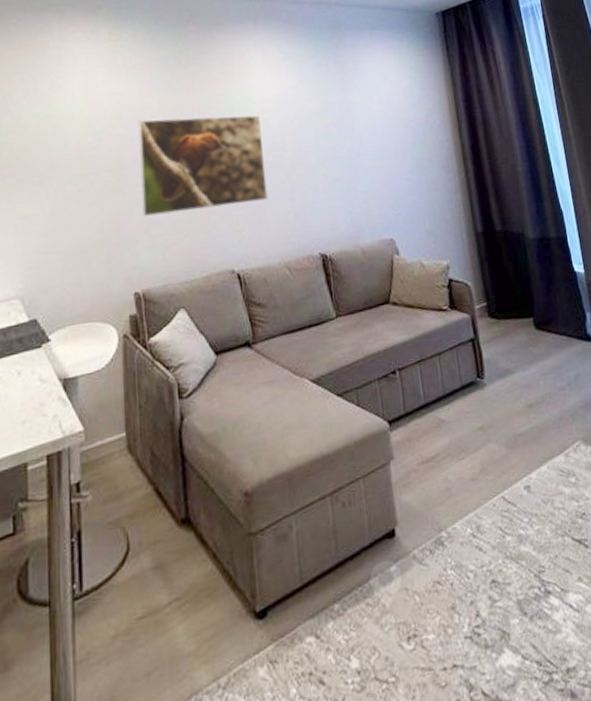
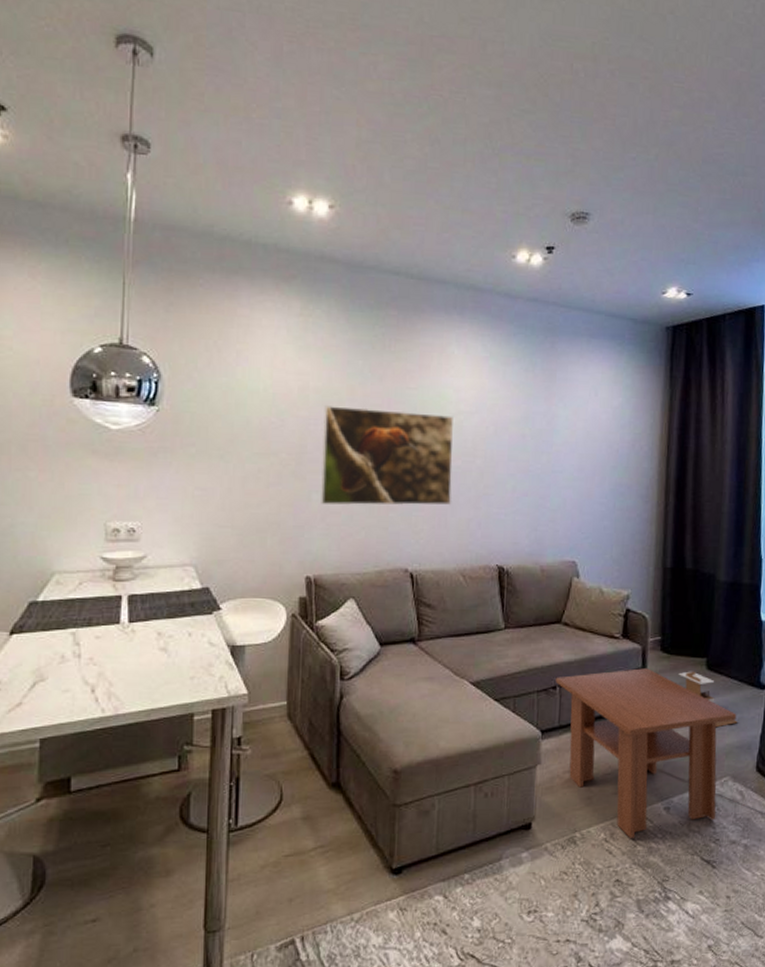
coffee table: none [393,337,577,530] -> present [555,668,737,839]
side table: none [510,333,576,390] -> present [678,671,738,728]

